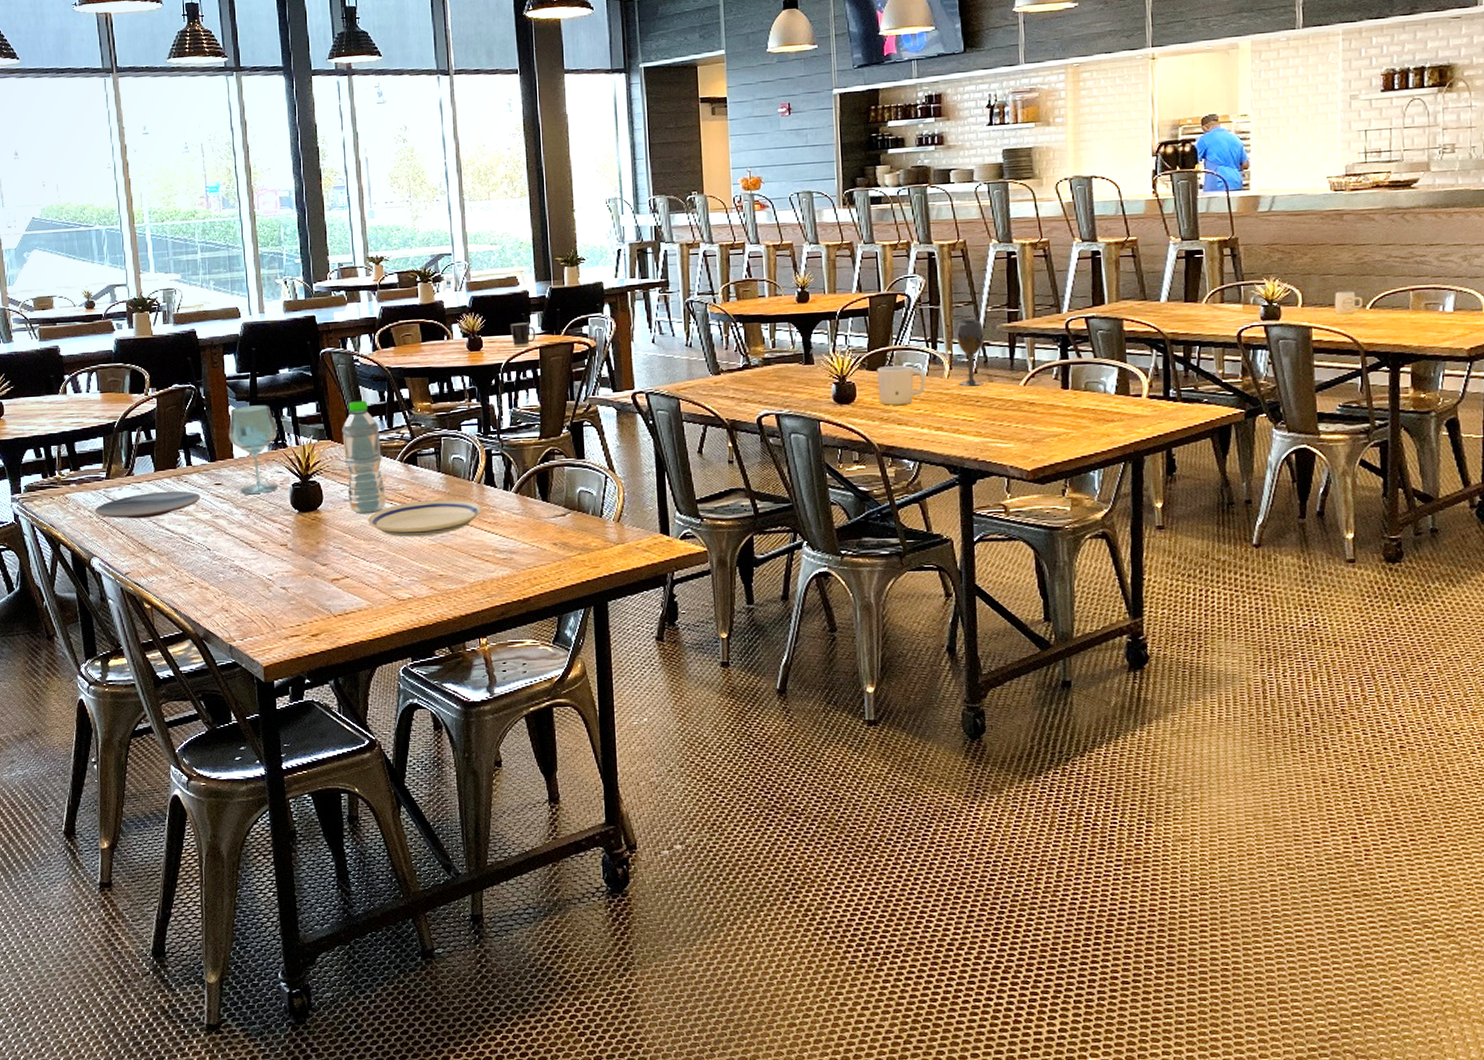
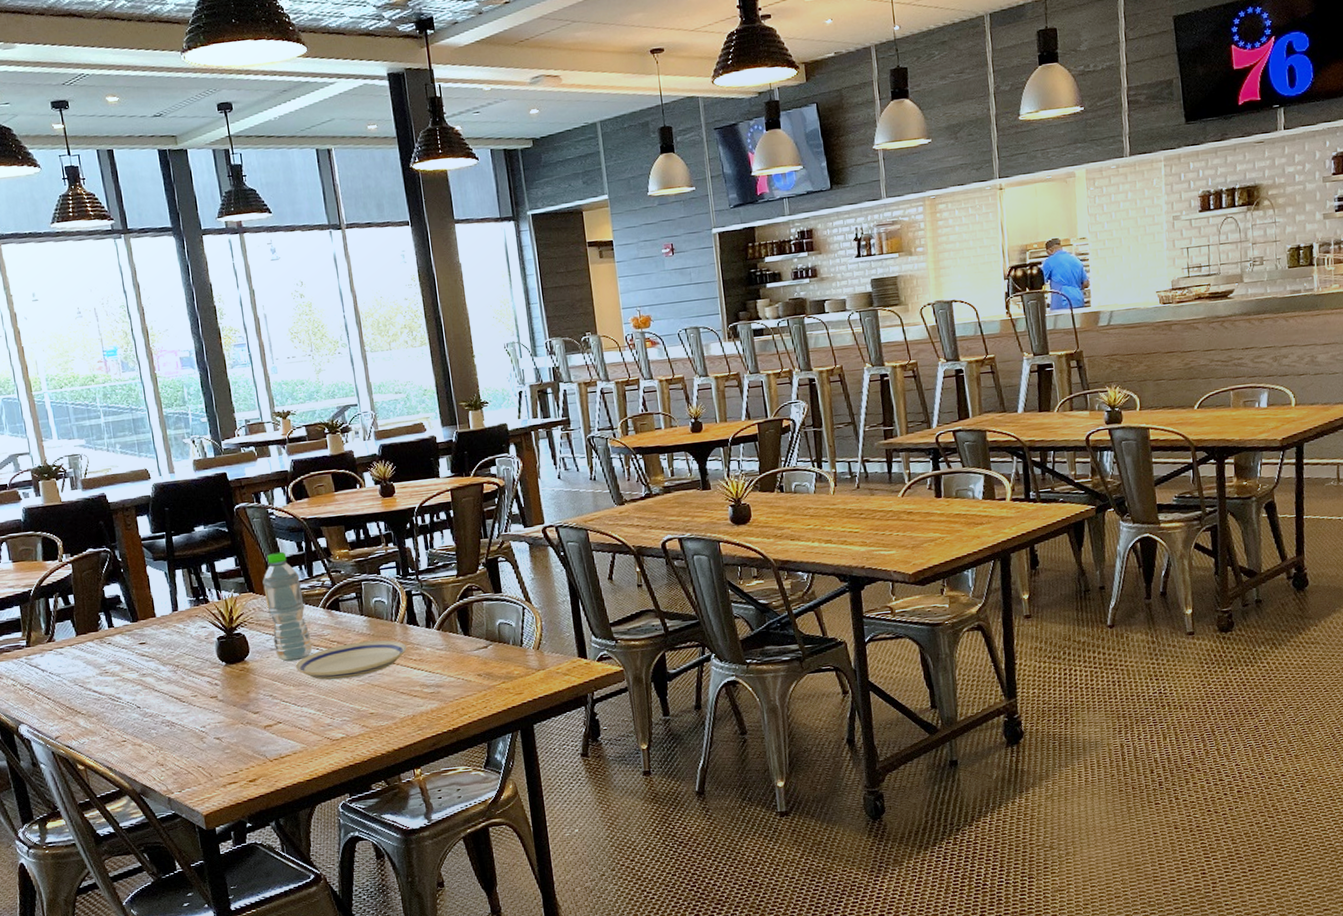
plate: present [94,490,201,519] -> none [17,652,126,685]
wine glass: present [228,405,278,495] -> none [148,563,203,652]
mug: present [510,322,536,347] -> none [420,466,447,491]
mug: present [877,365,926,405] -> none [769,485,814,523]
wine glass: present [956,320,984,387] -> none [838,439,866,501]
mug: present [1334,291,1364,316] -> none [1167,393,1192,417]

